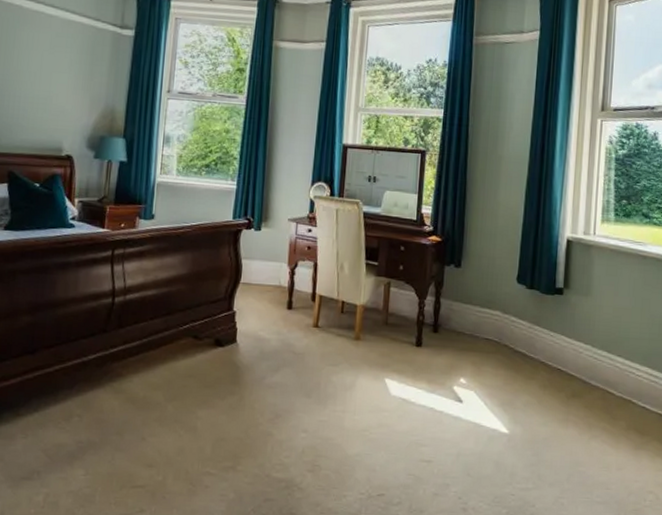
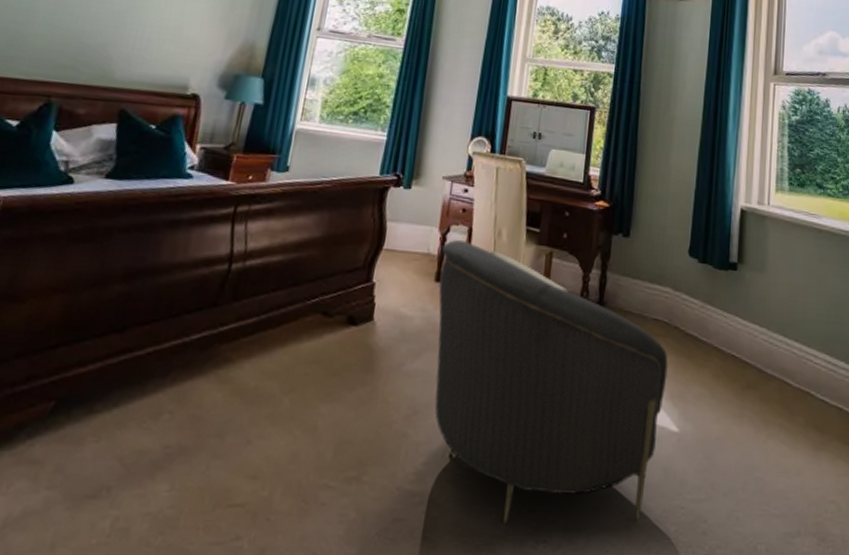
armchair: none [290,274,499,505] -> present [434,240,668,525]

